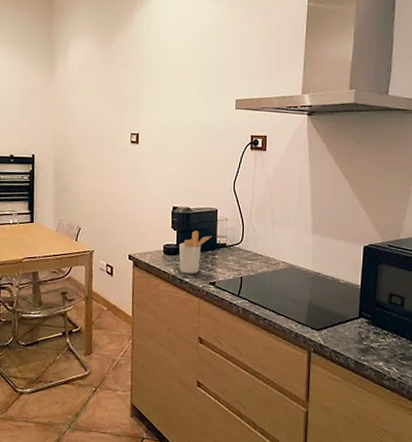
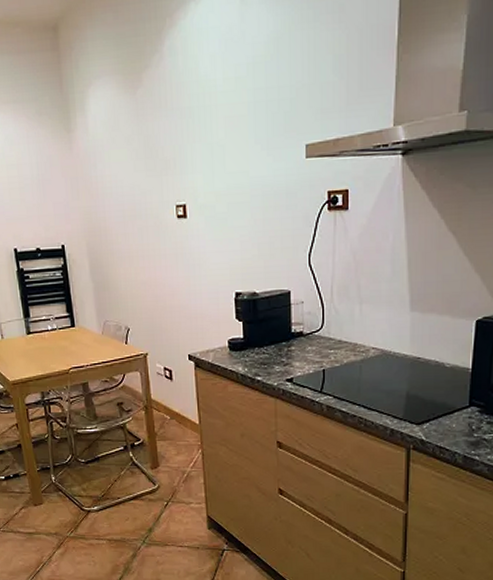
utensil holder: present [178,230,212,274] -> none [246,319,285,371]

